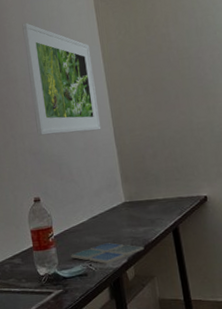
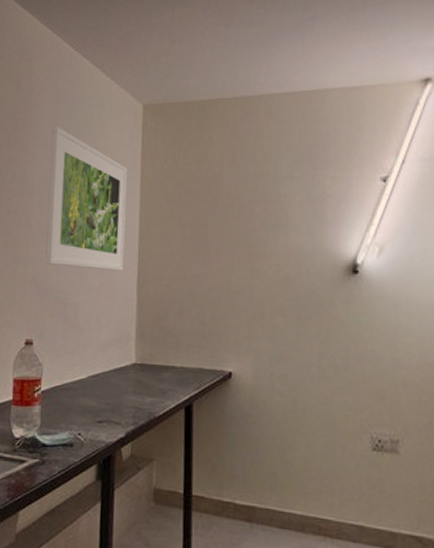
drink coaster: present [71,243,145,265] -> none [57,409,148,436]

